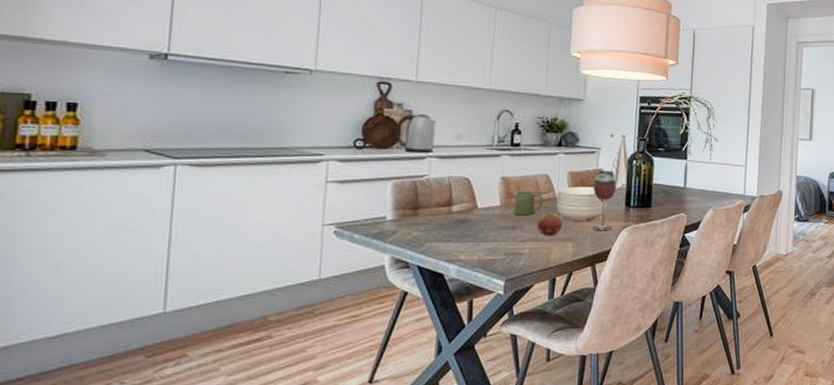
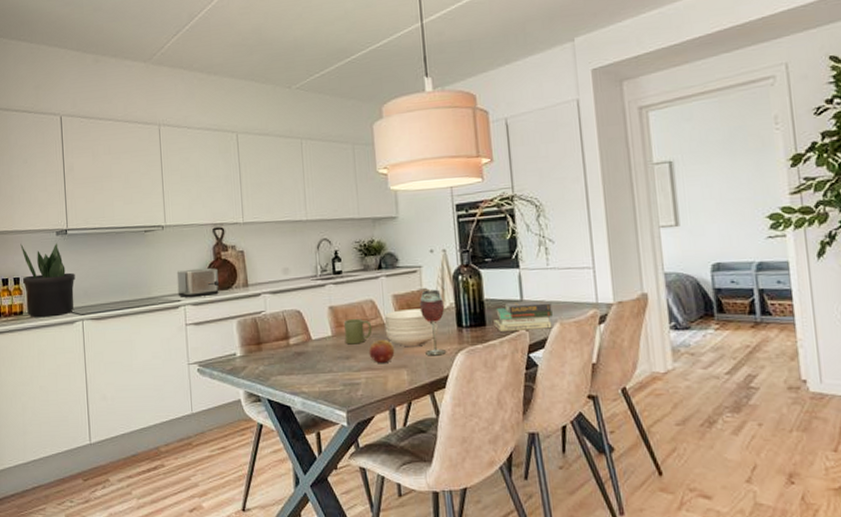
planter: none [83,60,172,157] -> present [20,243,75,318]
toaster: none [320,121,378,153] -> present [176,267,220,298]
kettle: present [395,113,436,153] -> none [233,252,266,291]
books: none [658,188,709,214] -> present [494,300,553,331]

